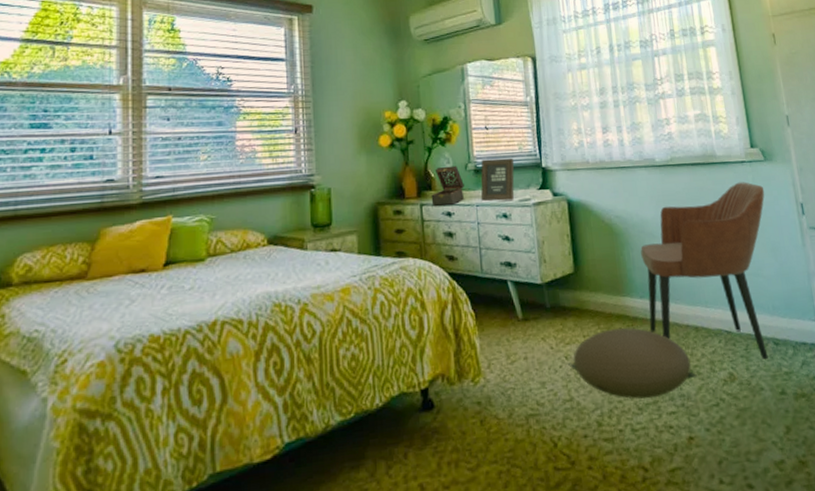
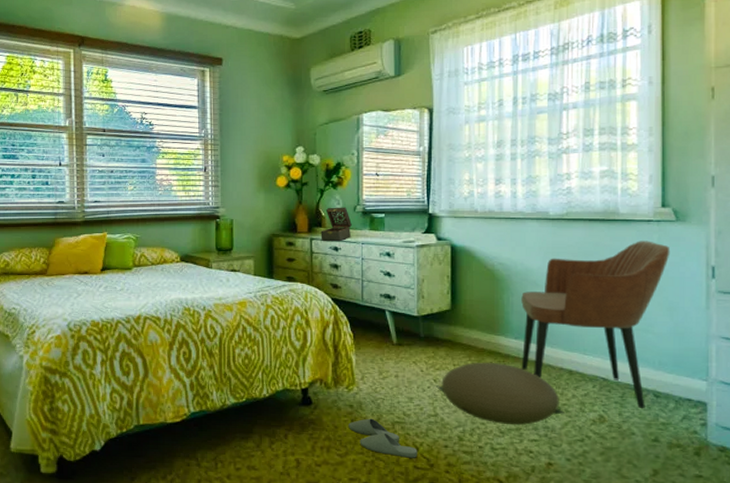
slippers: none [478,415,557,459] -> present [349,418,418,458]
picture frame: present [480,158,515,202] -> none [366,203,402,242]

